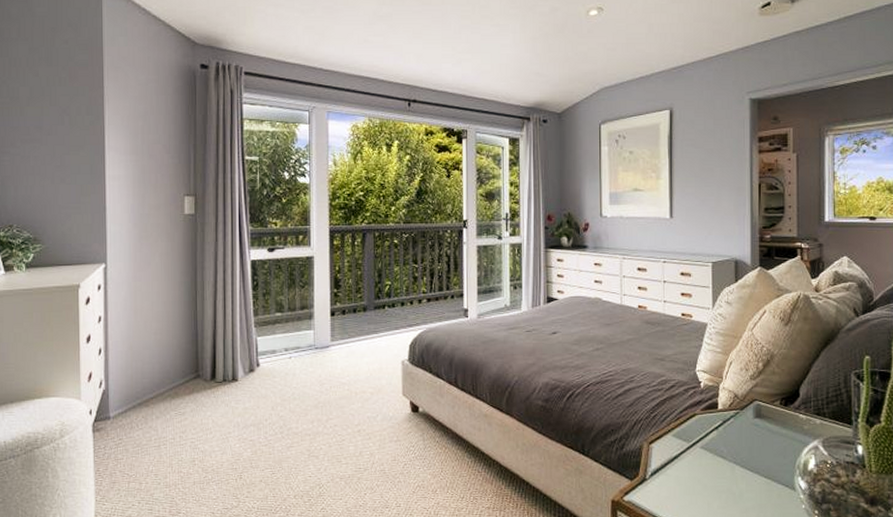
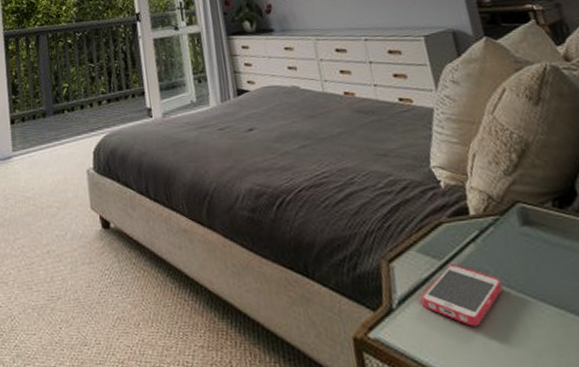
smartphone: none [669,446,731,492] -> present [420,264,503,326]

